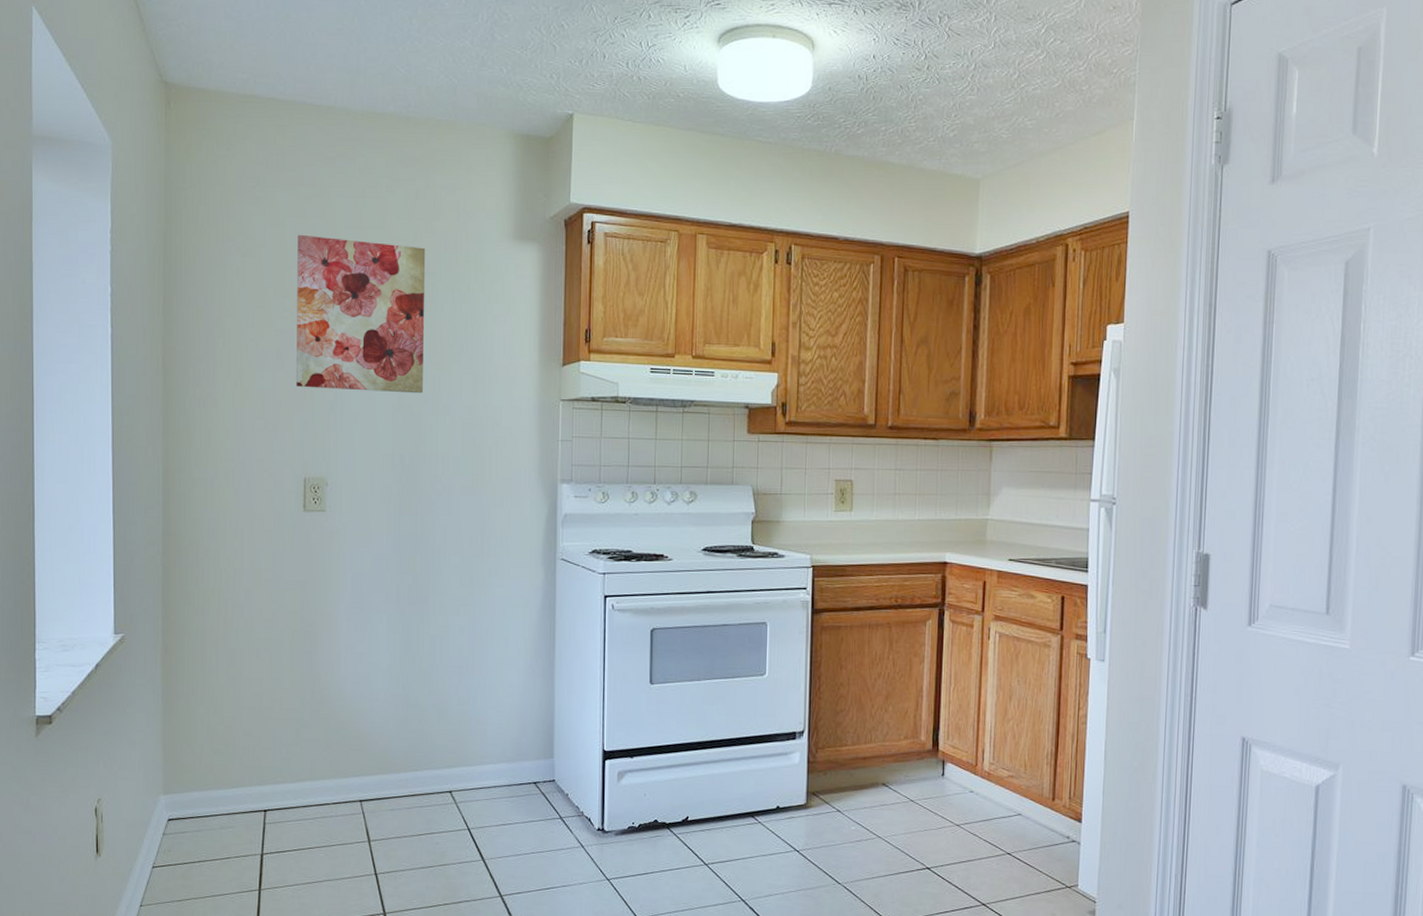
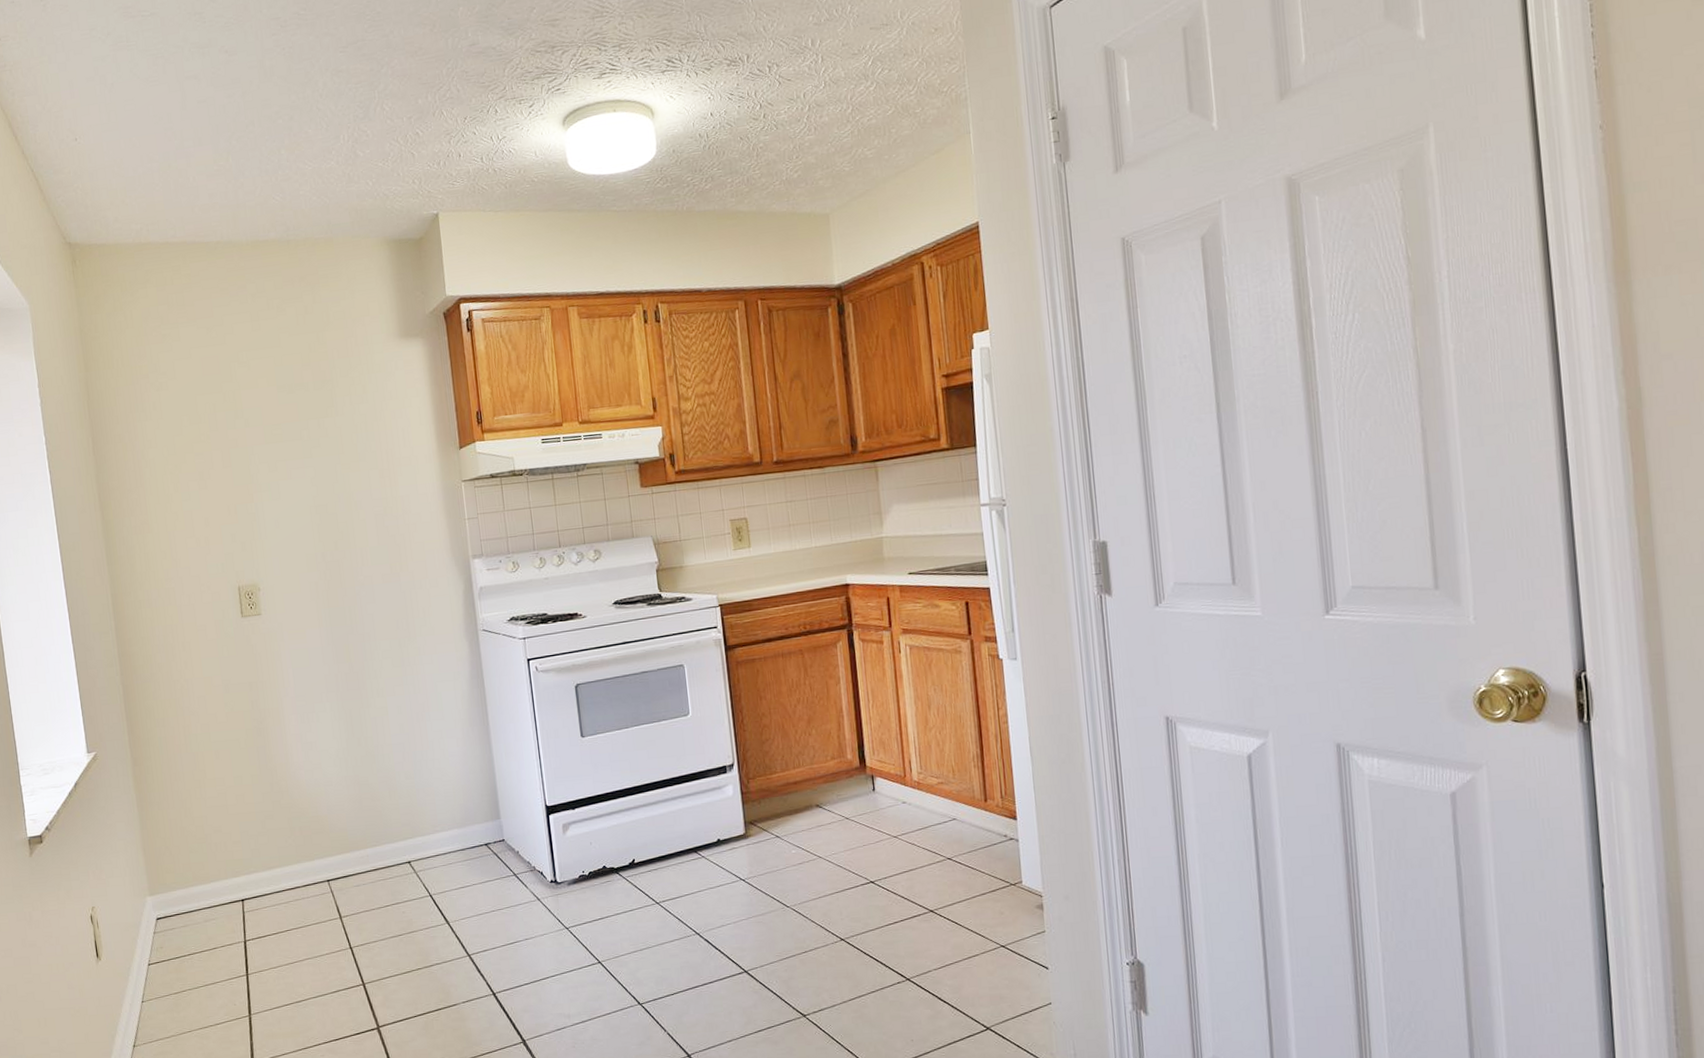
wall art: present [296,234,426,394] -> none [203,358,335,503]

